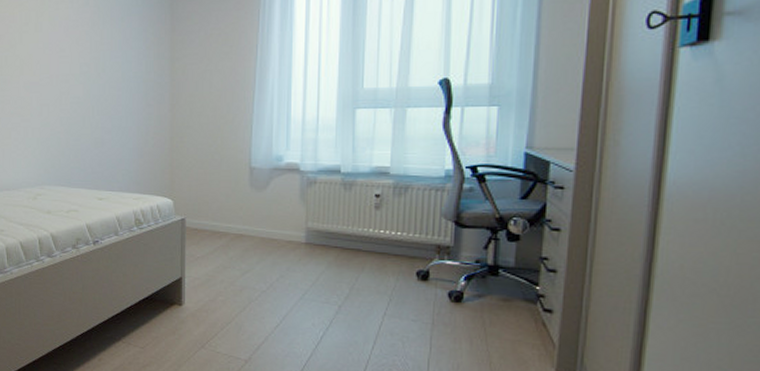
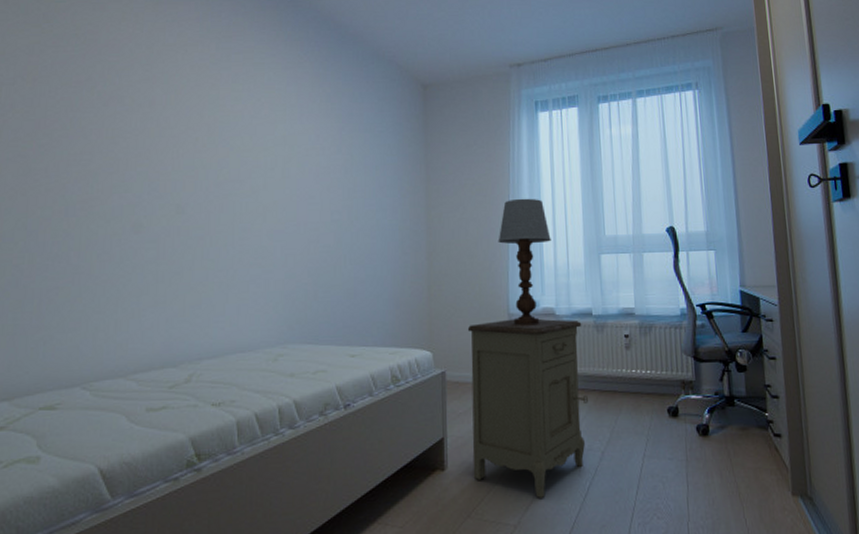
nightstand: none [207,173,328,340] -> present [467,319,588,498]
table lamp: none [242,48,301,180] -> present [498,198,551,326]

